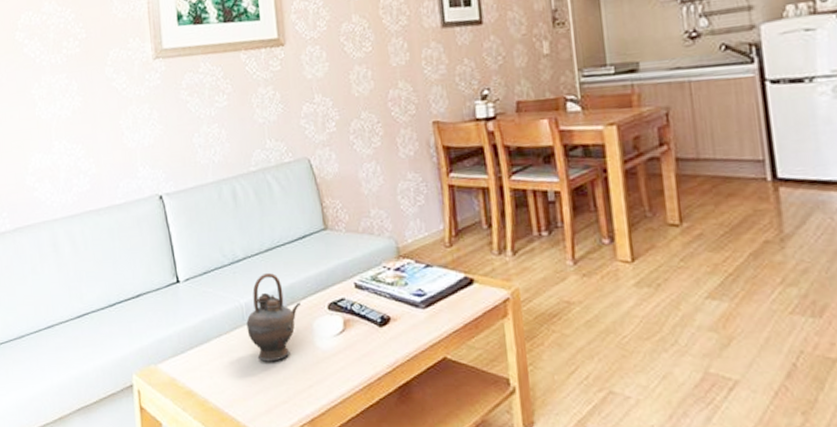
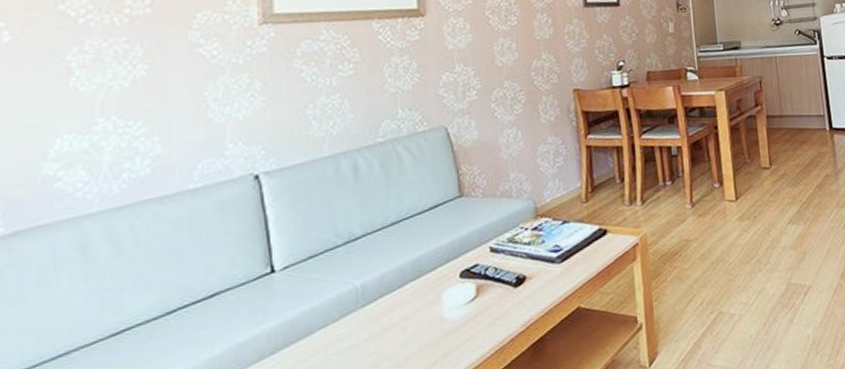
teapot: present [246,272,301,362] -> none [361,247,429,346]

